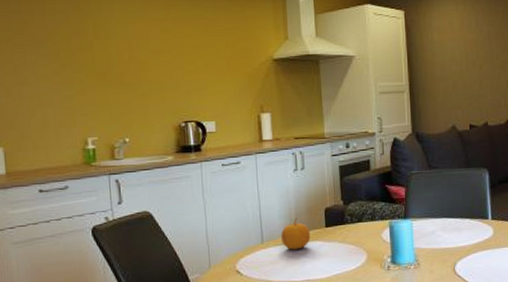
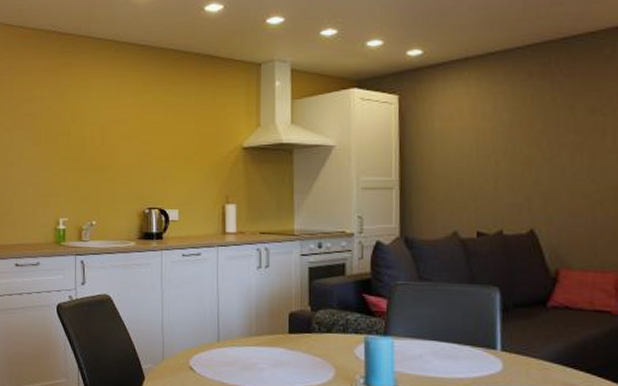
fruit: present [281,217,311,250] -> none [239,318,271,354]

